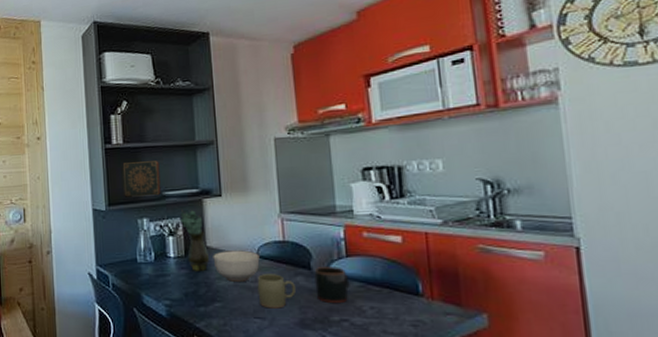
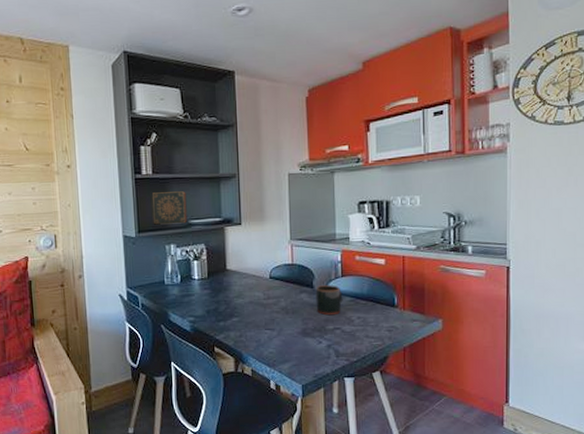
vase: present [179,209,210,271] -> none [204,236,230,291]
bowl: present [213,250,260,282] -> none [232,272,272,299]
mug: present [257,274,296,309] -> none [269,292,300,321]

